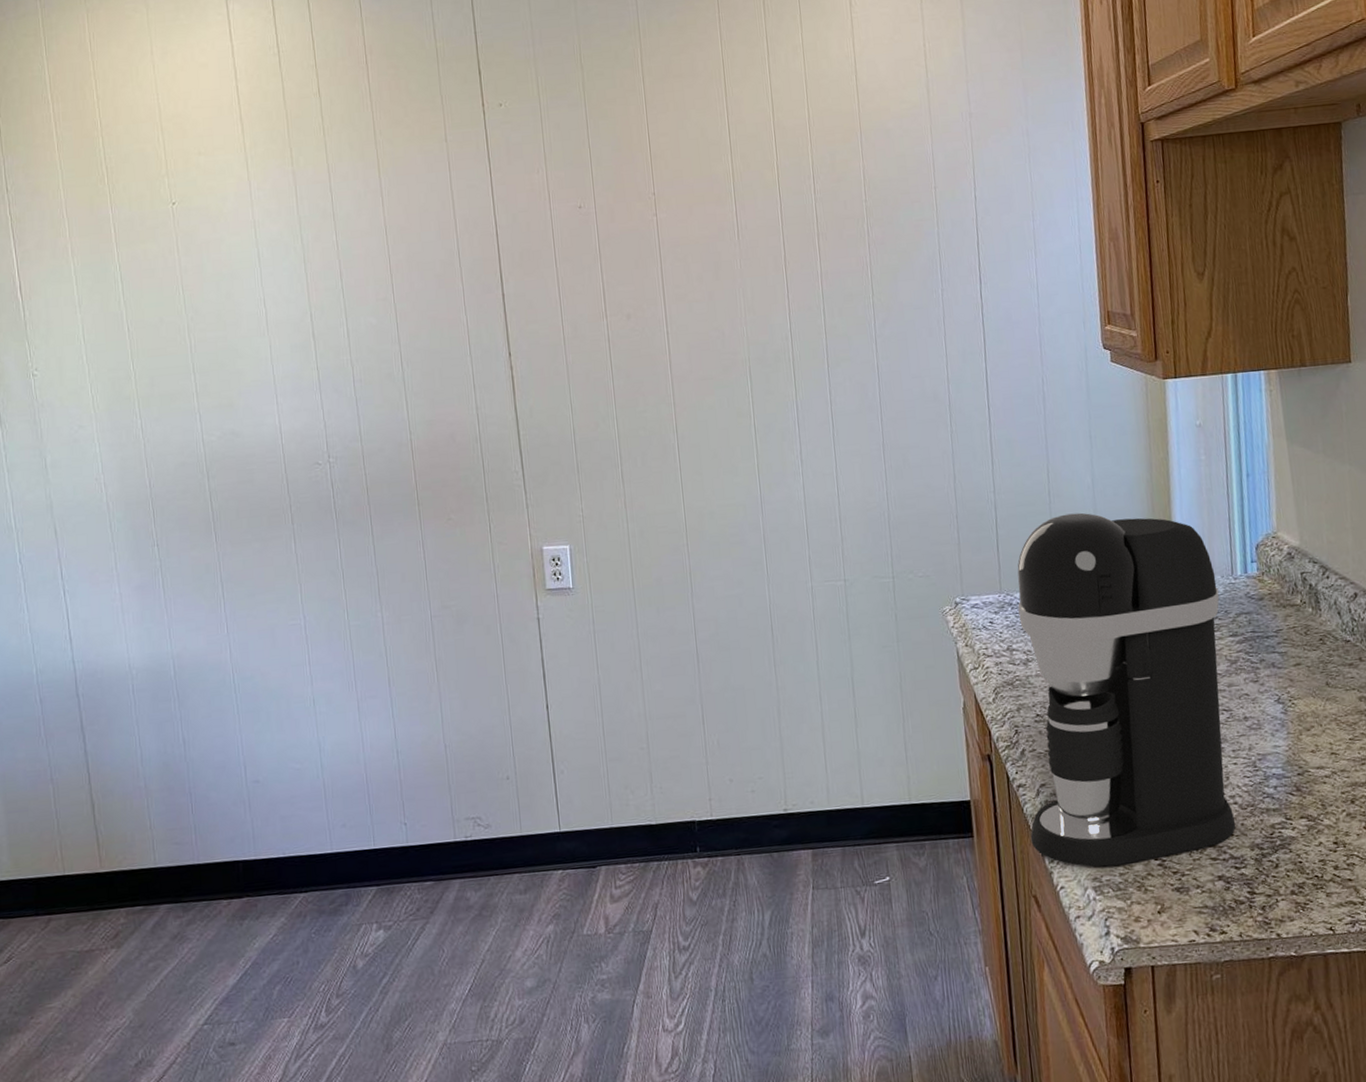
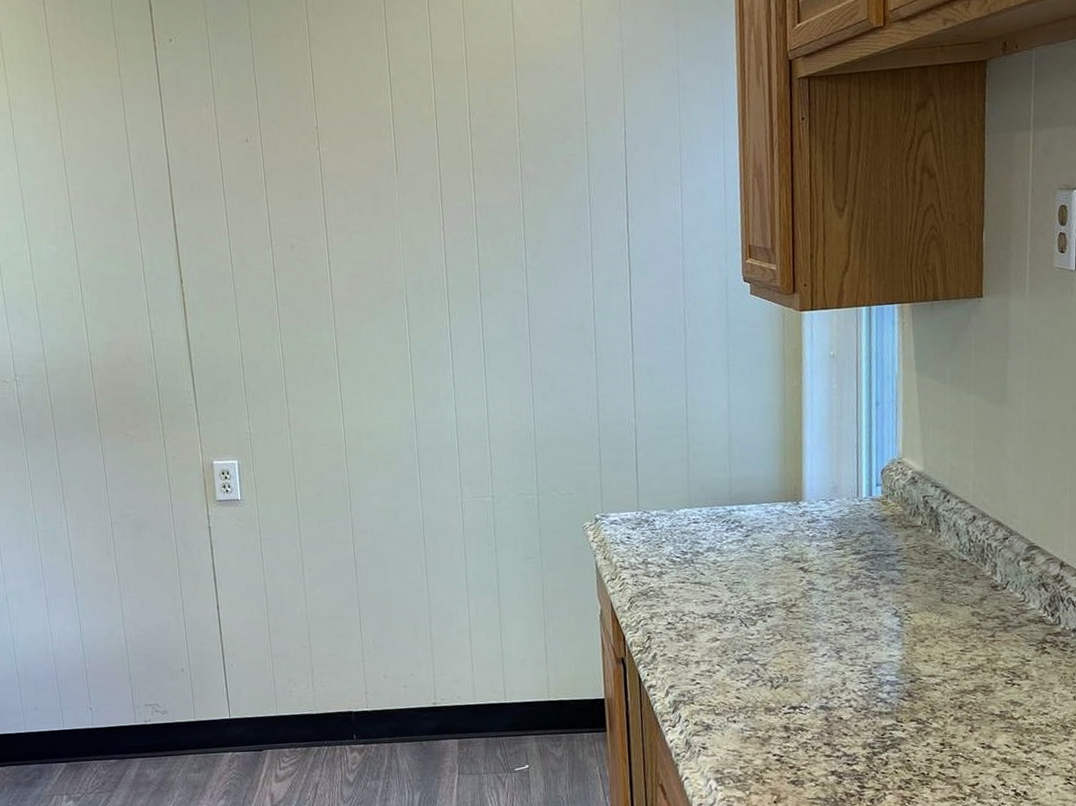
coffee maker: present [1017,512,1236,867] -> none [654,437,850,761]

